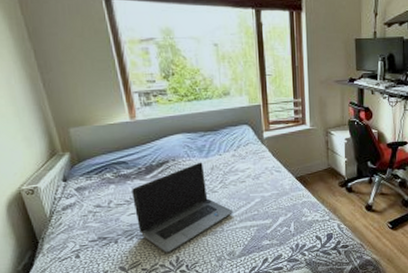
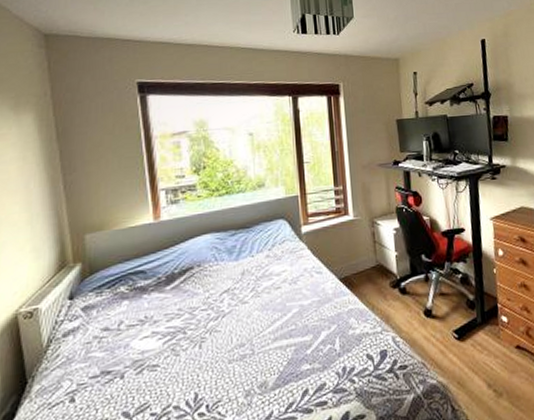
laptop computer: present [132,162,234,253] -> none [148,266,267,389]

